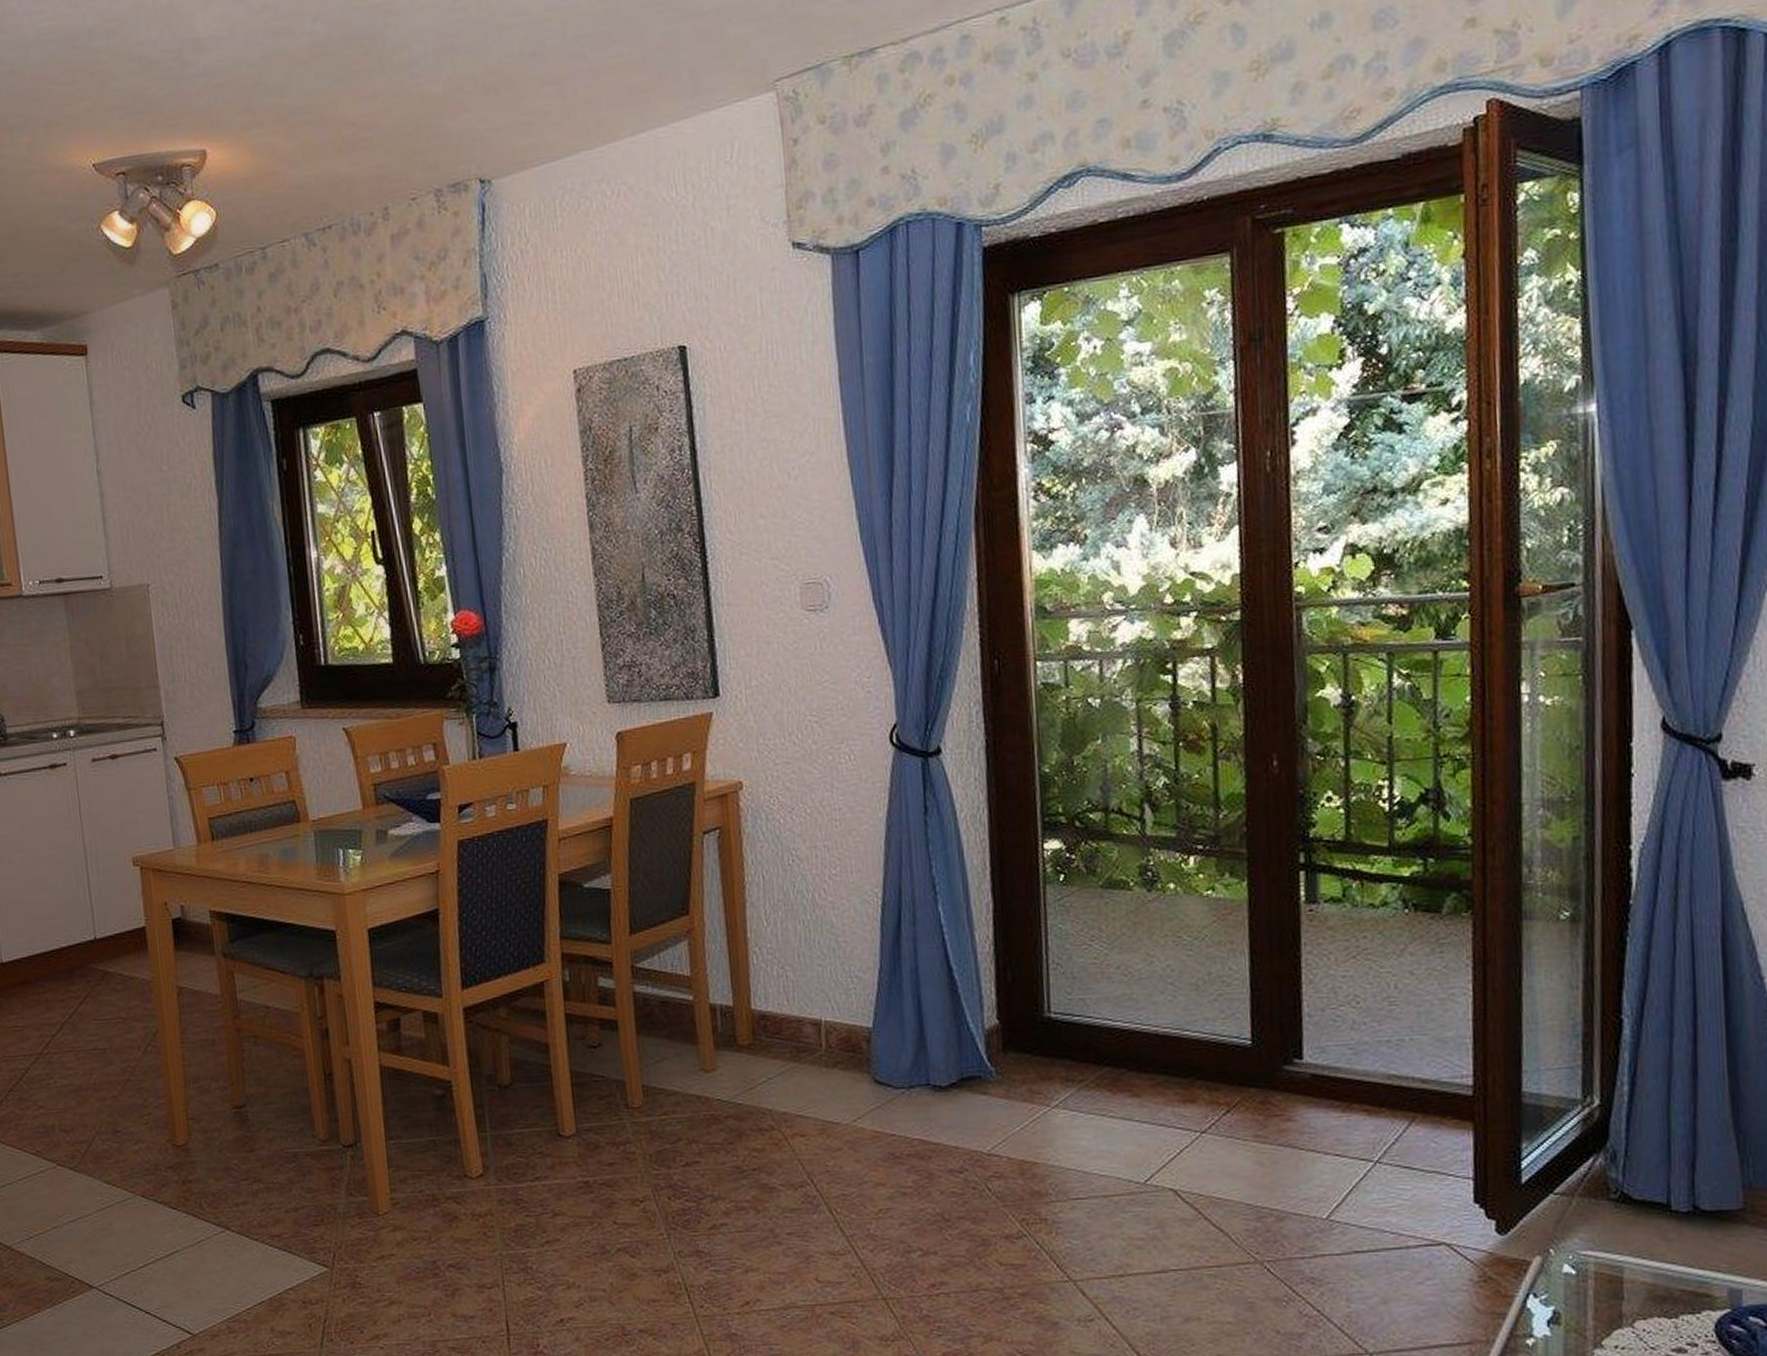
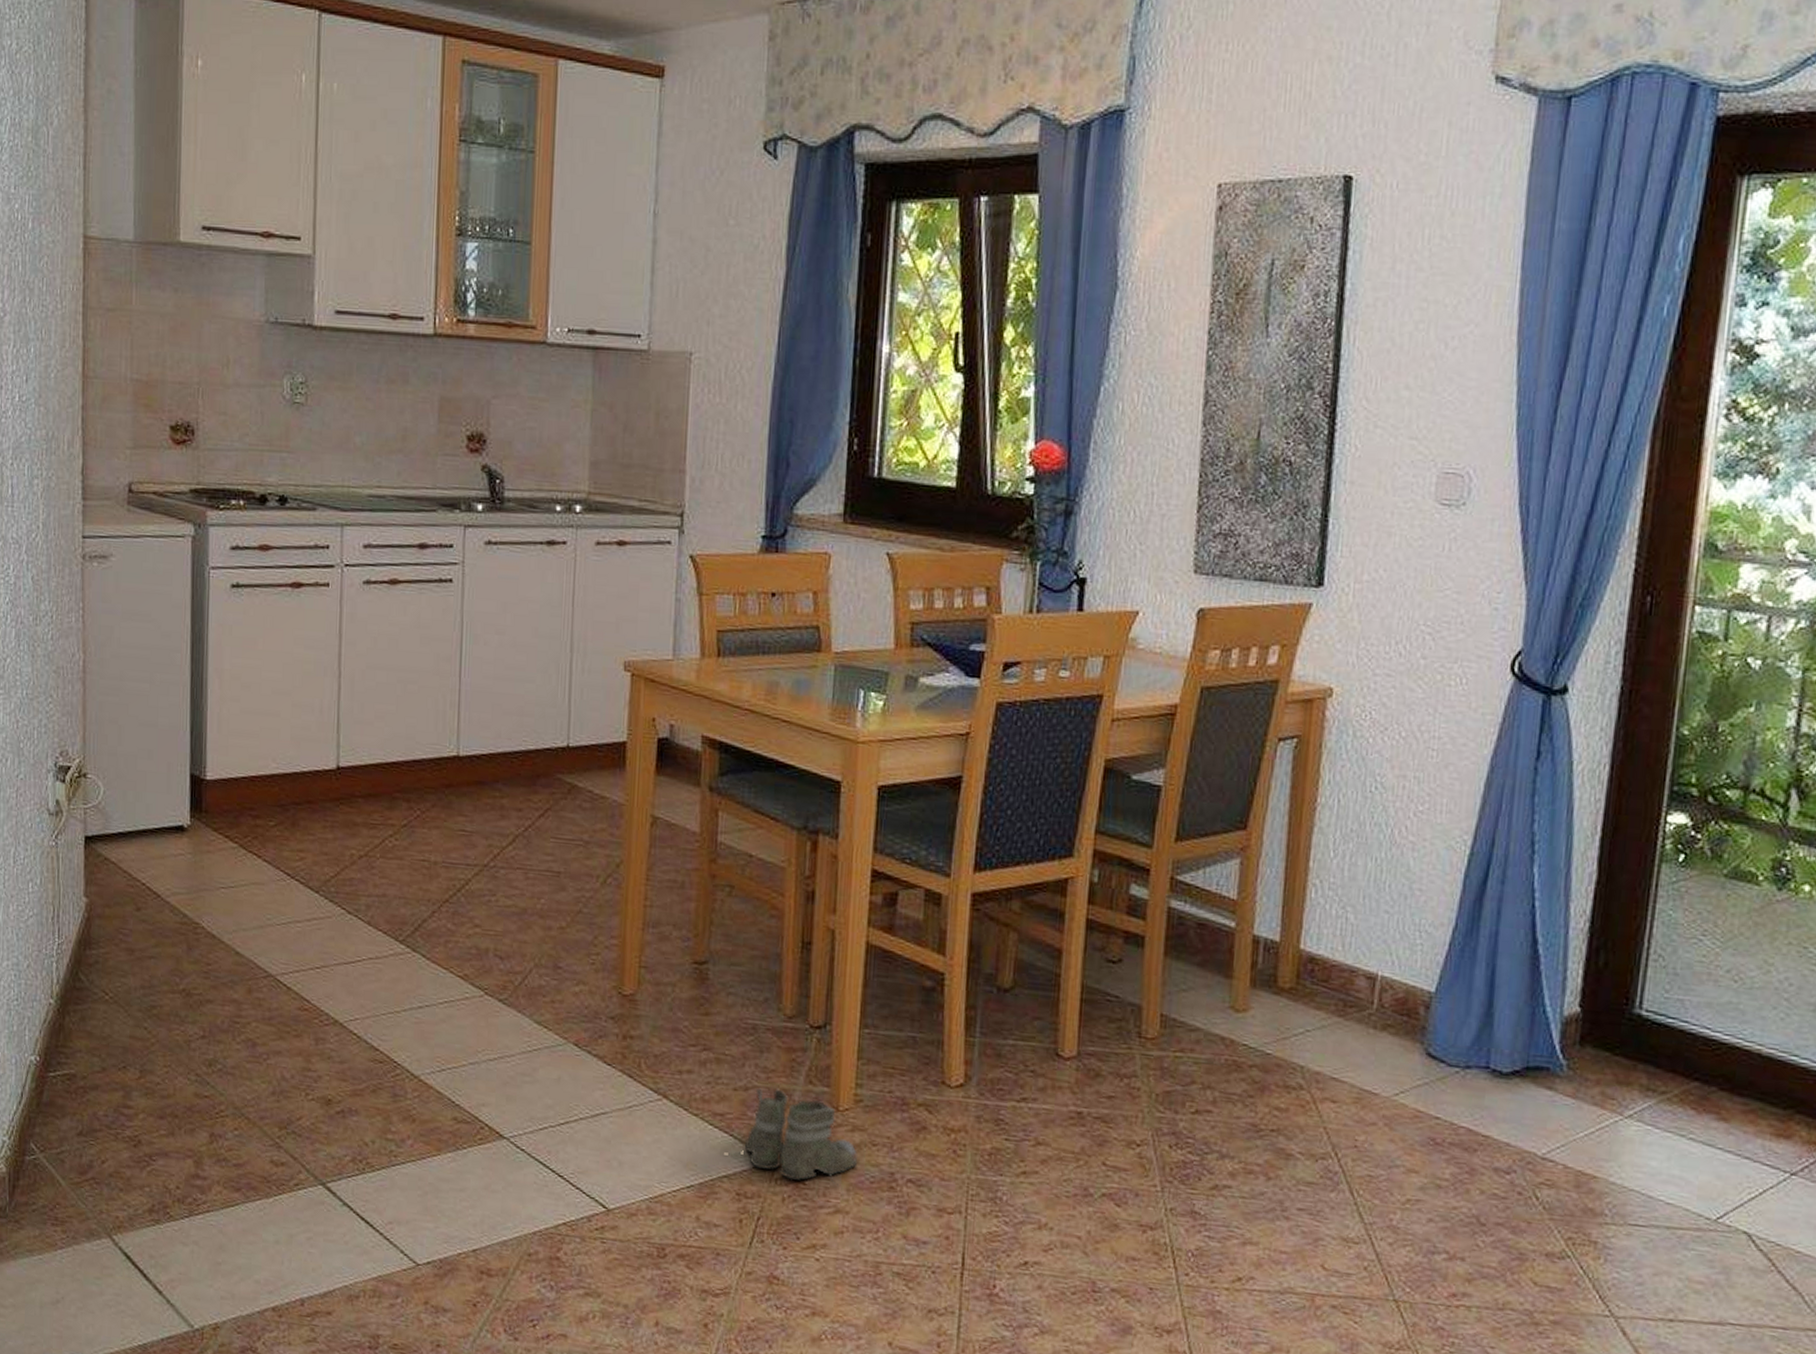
boots: none [290,1205,403,1283] -> present [728,1088,858,1186]

